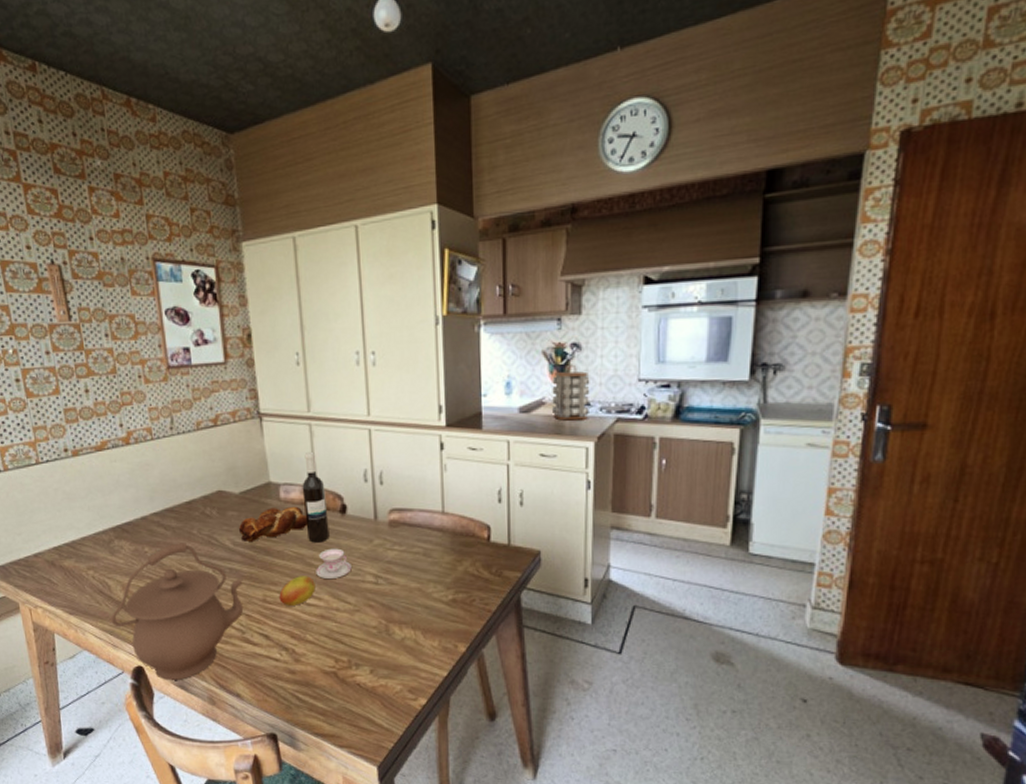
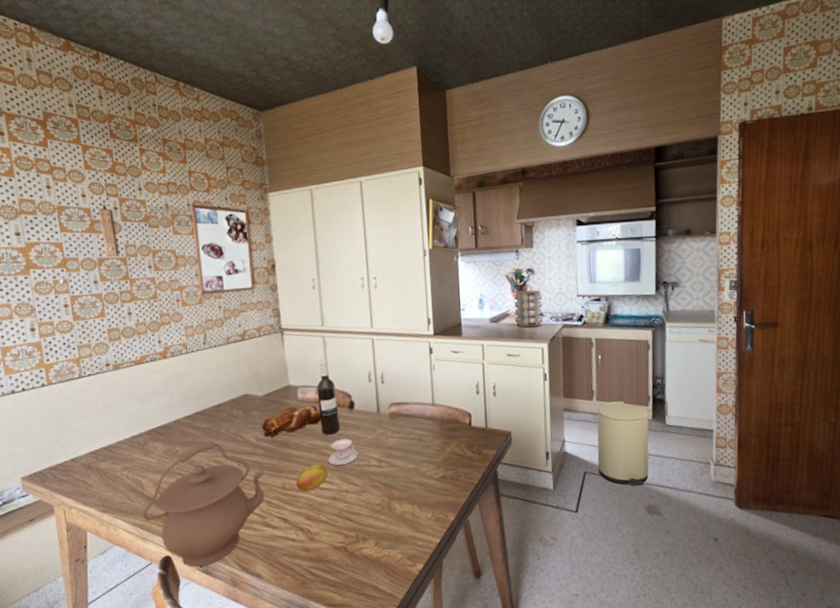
pedal bin: none [652,520,726,627] -> present [597,401,649,486]

